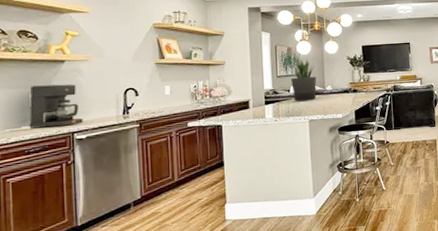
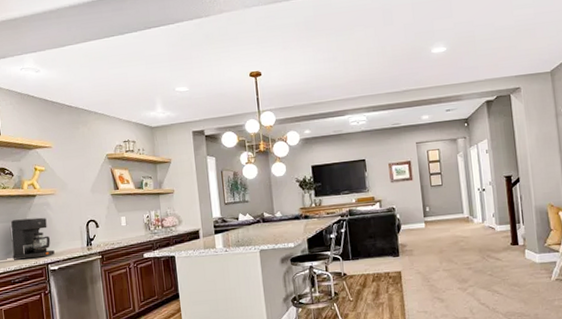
planter: present [291,59,317,102] -> none [238,183,266,231]

